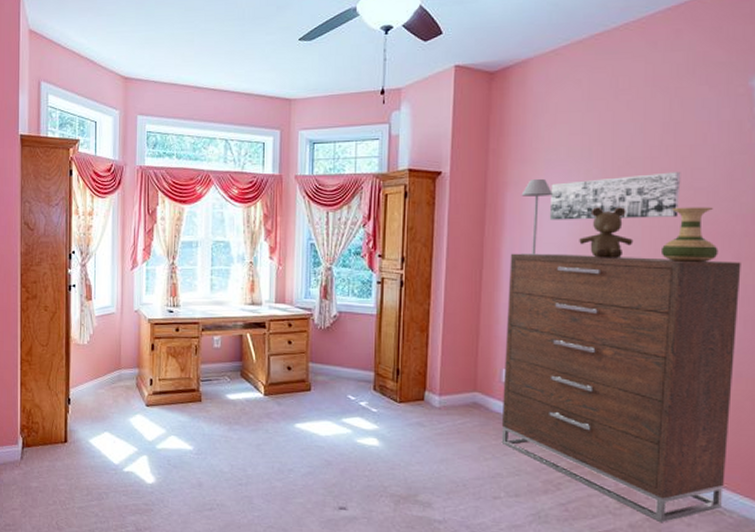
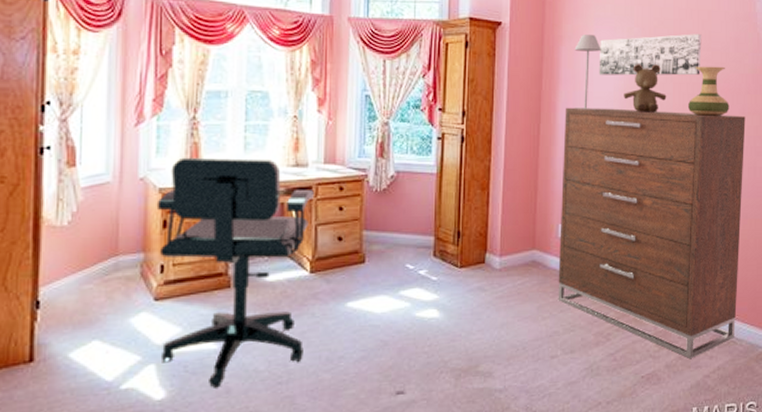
office chair: none [147,295,267,481] -> present [156,157,314,388]

